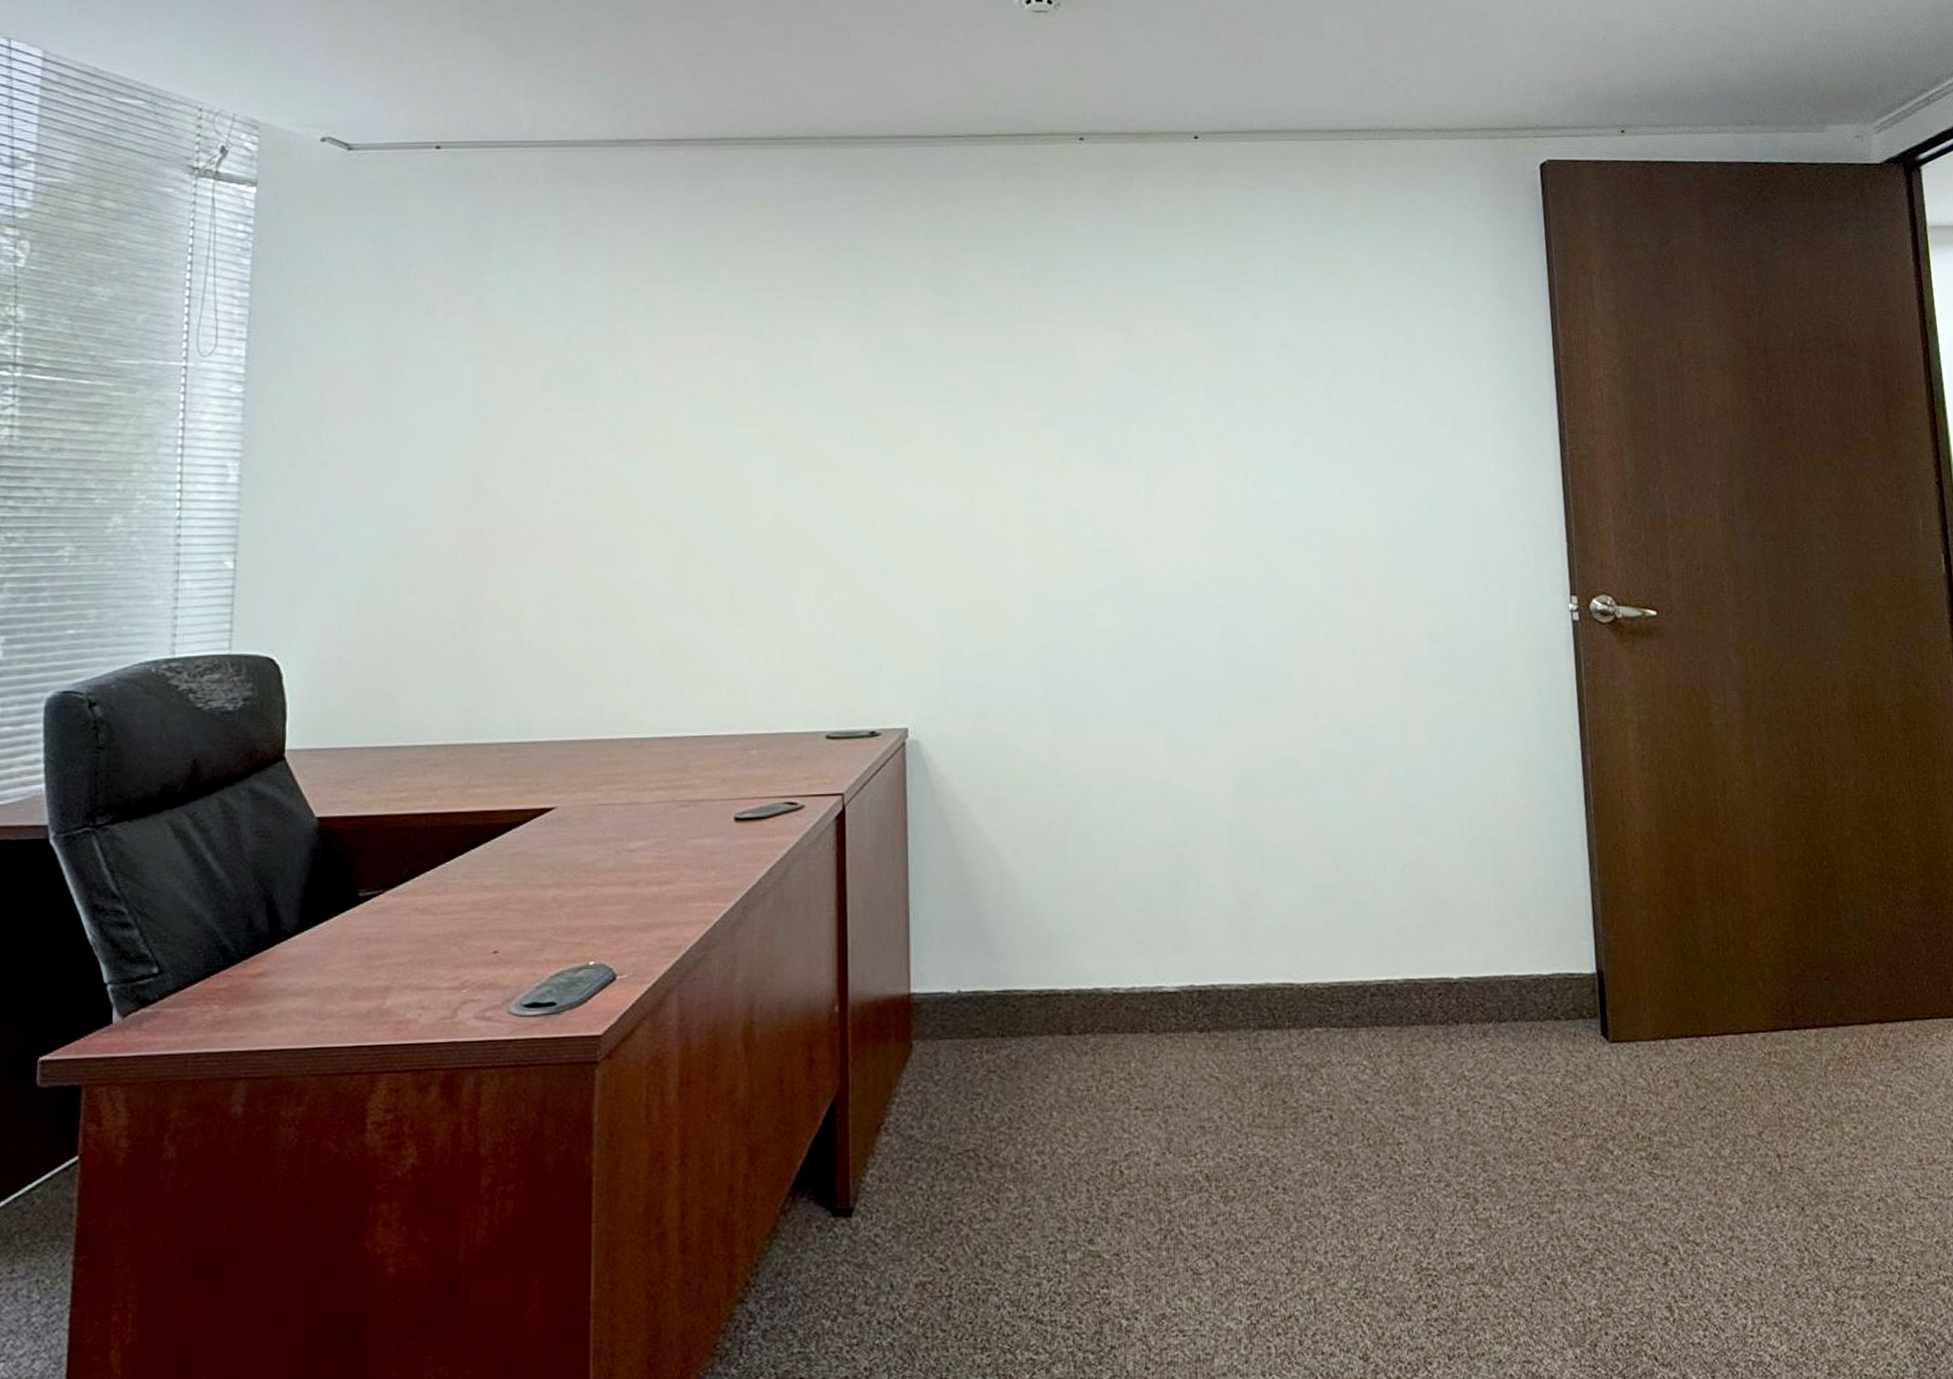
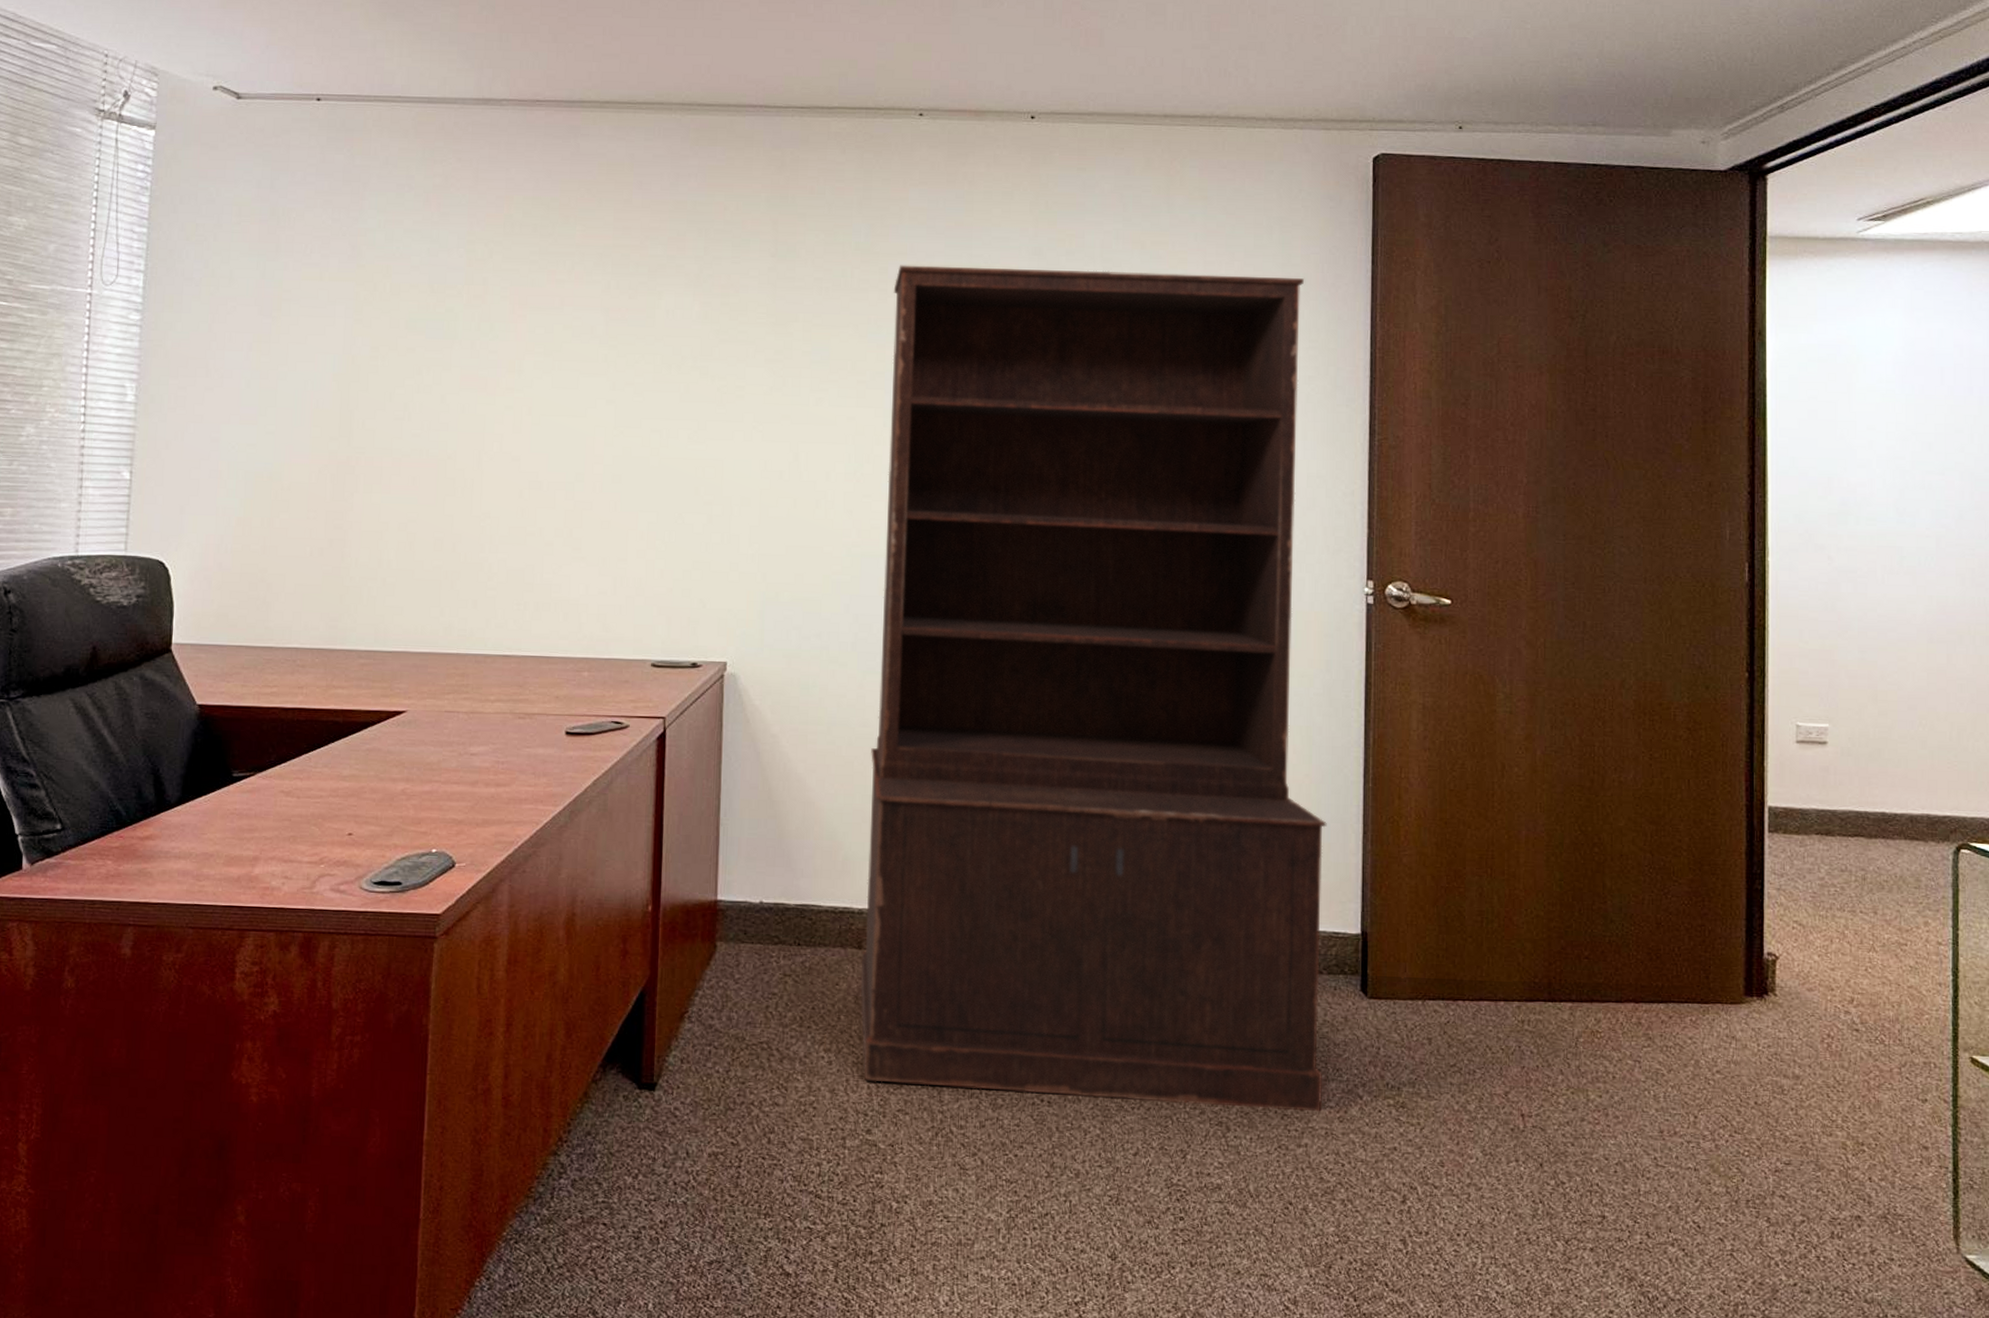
bookcase: none [1063,289,1572,1184] -> present [860,265,1327,1111]

